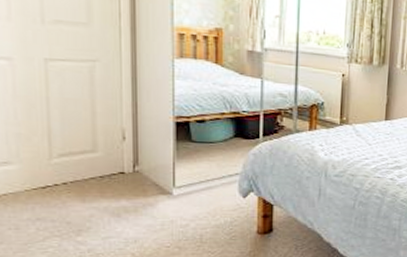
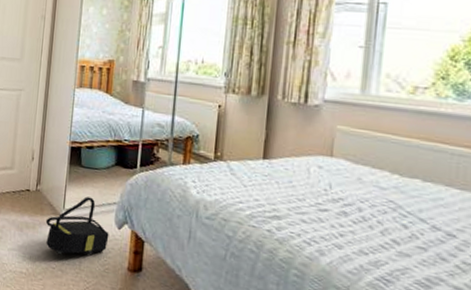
backpack: none [151,171,233,233] -> present [45,196,109,256]

